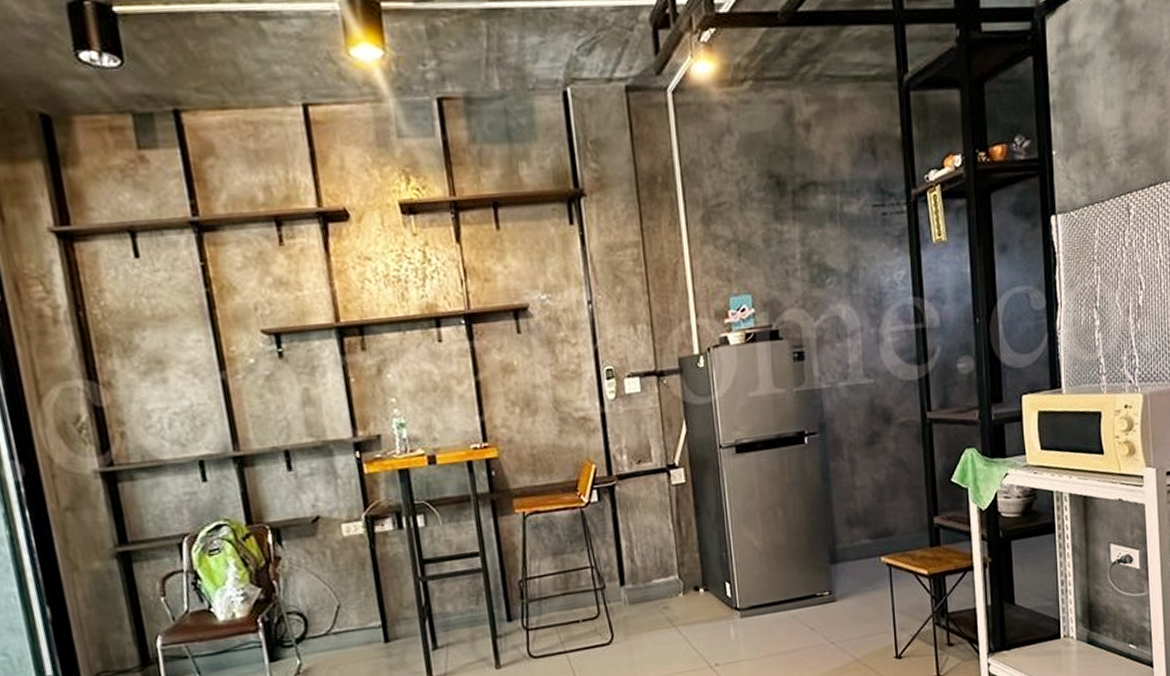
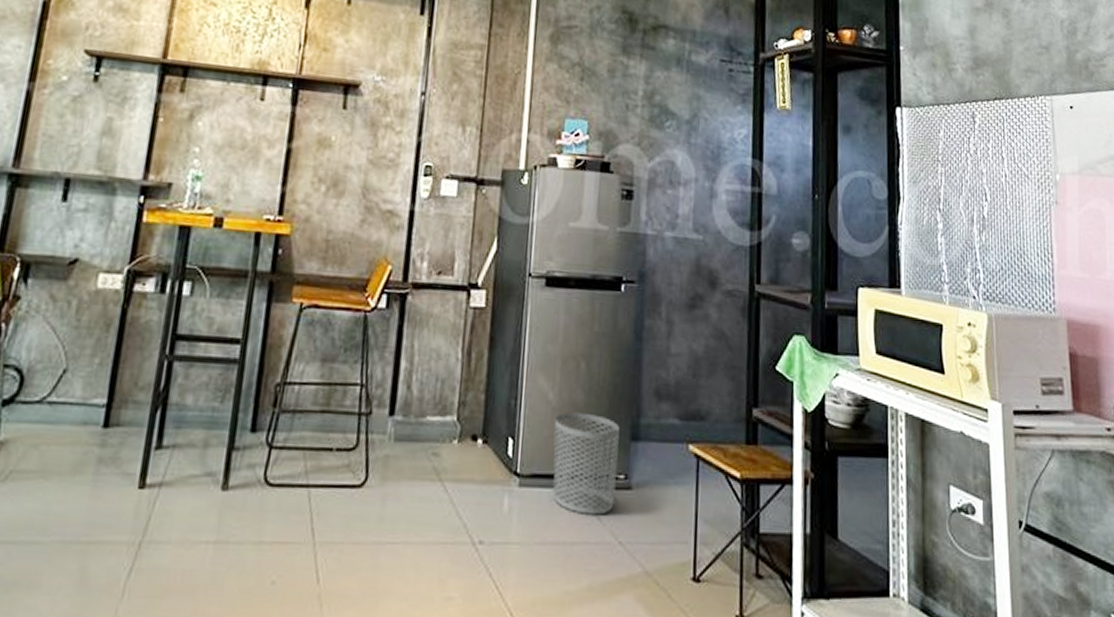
waste bin: none [762,549,823,628] -> present [553,412,620,515]

